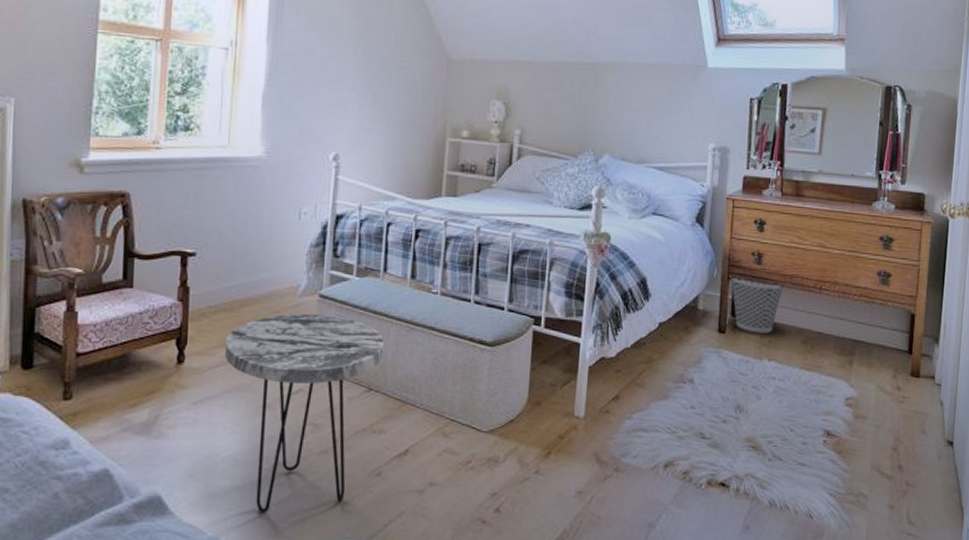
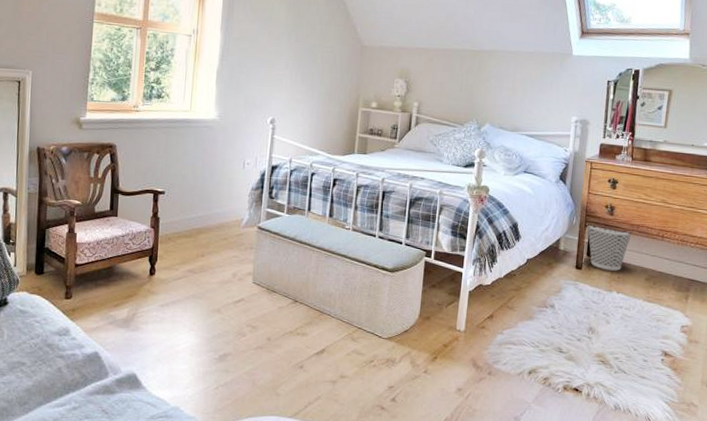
side table: present [224,313,384,513] -> none [185,241,307,392]

